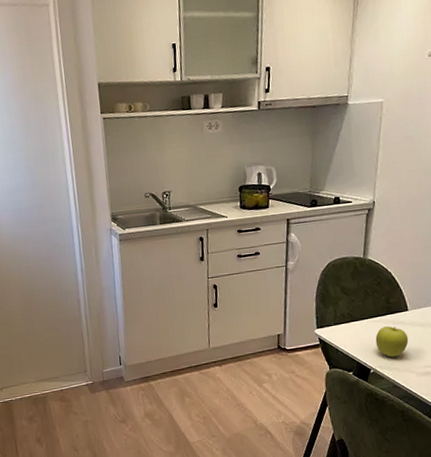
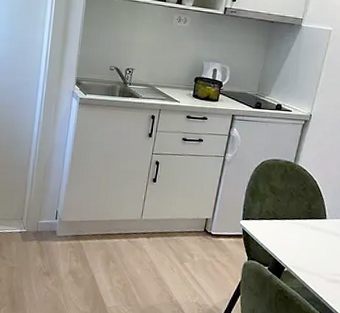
fruit: present [375,326,409,358] -> none [293,230,323,260]

